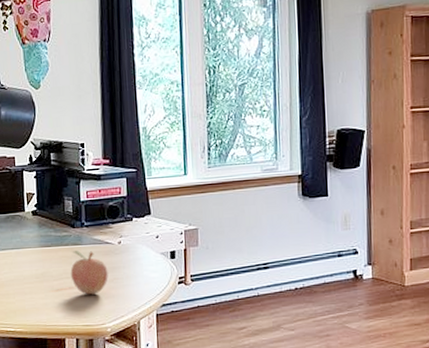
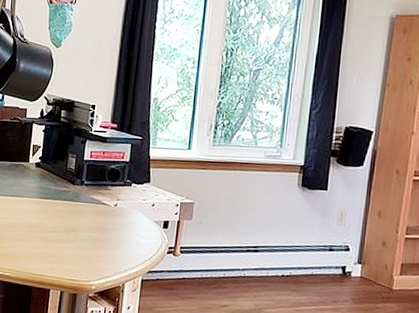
fruit: present [70,251,108,295] -> none [64,206,101,252]

